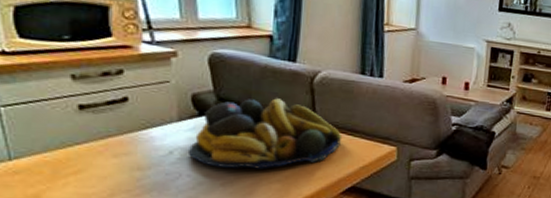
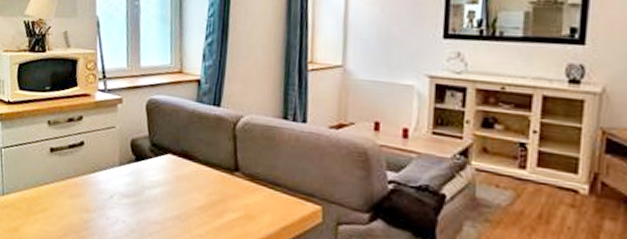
fruit bowl: present [189,98,343,169] -> none [125,145,263,221]

